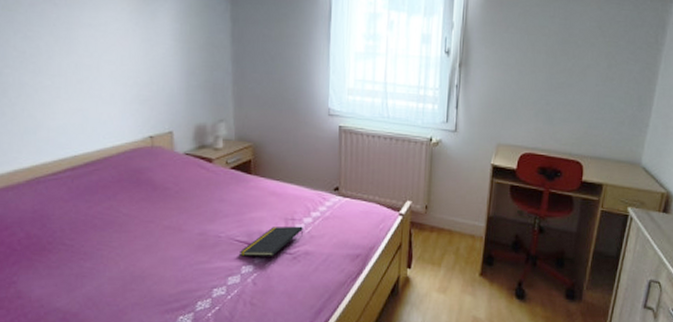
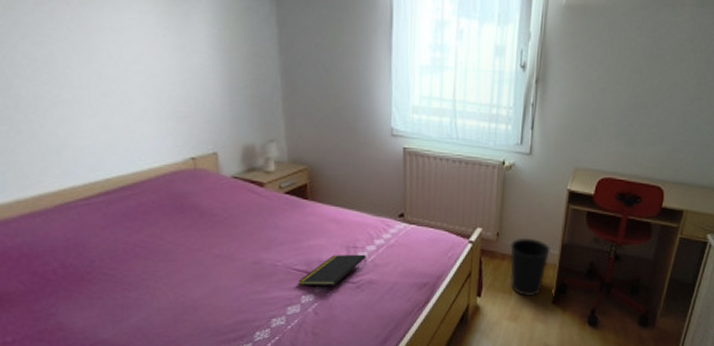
wastebasket: none [438,210,477,268] -> present [510,237,550,296]

